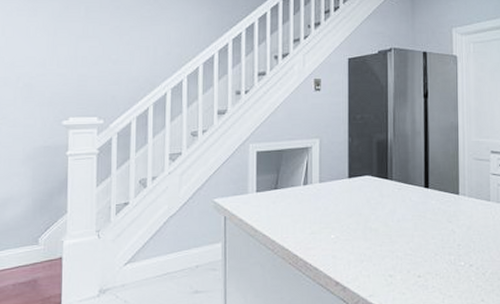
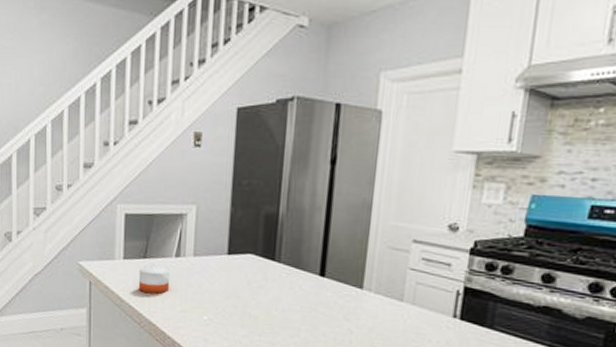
candle: none [271,193,299,220] -> present [138,263,169,294]

